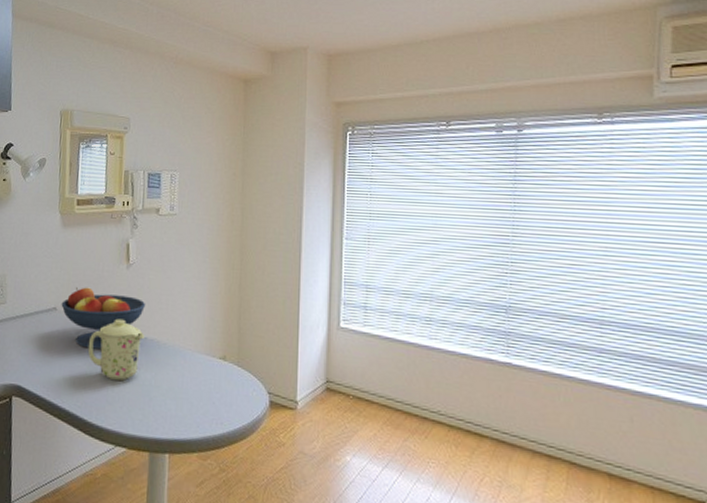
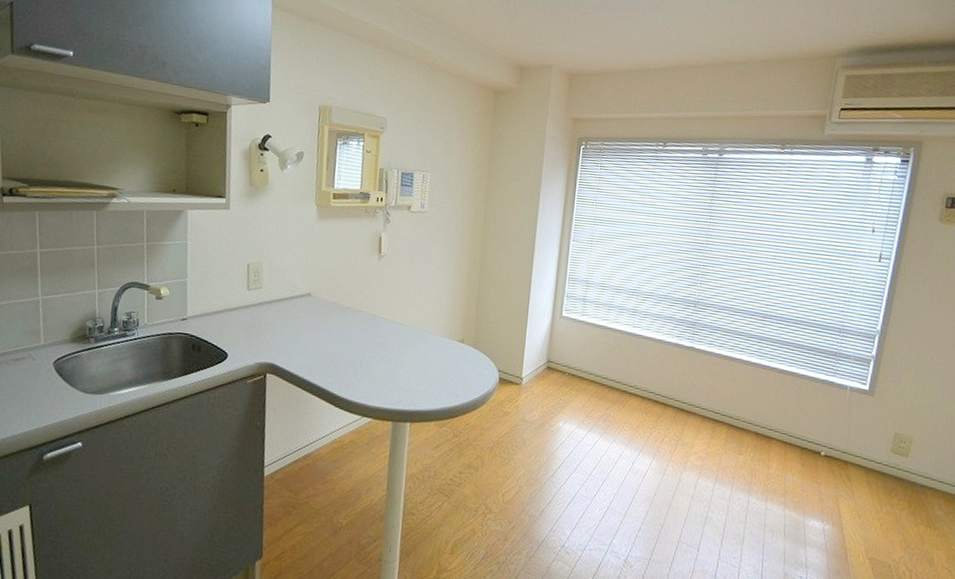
fruit bowl: present [61,287,146,350] -> none [315,275,395,332]
mug: present [87,318,146,381] -> none [339,305,393,360]

